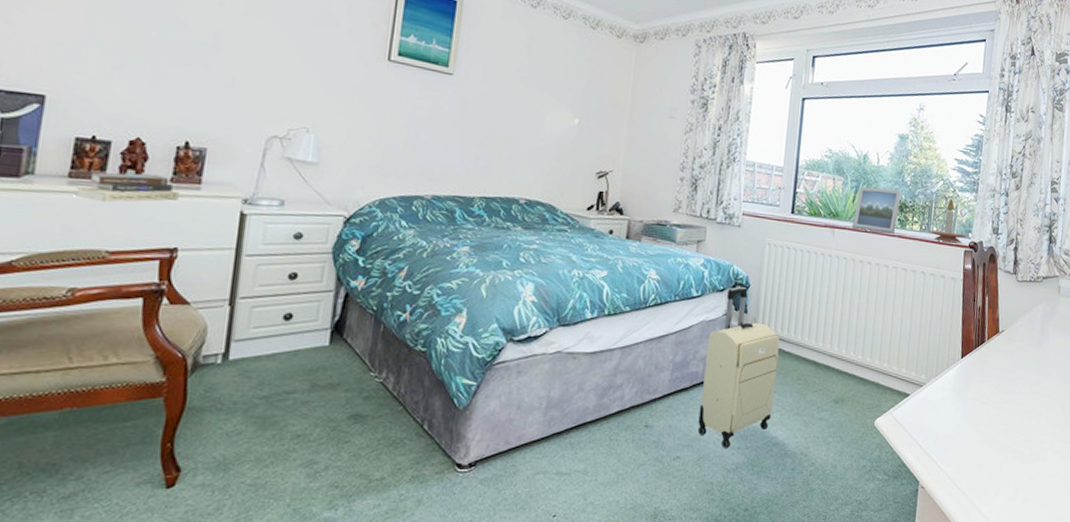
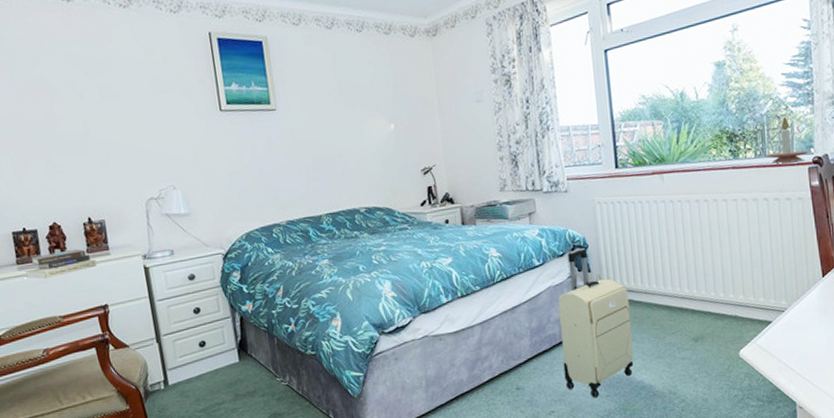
picture frame: present [852,186,902,234] -> none [680,120,729,170]

